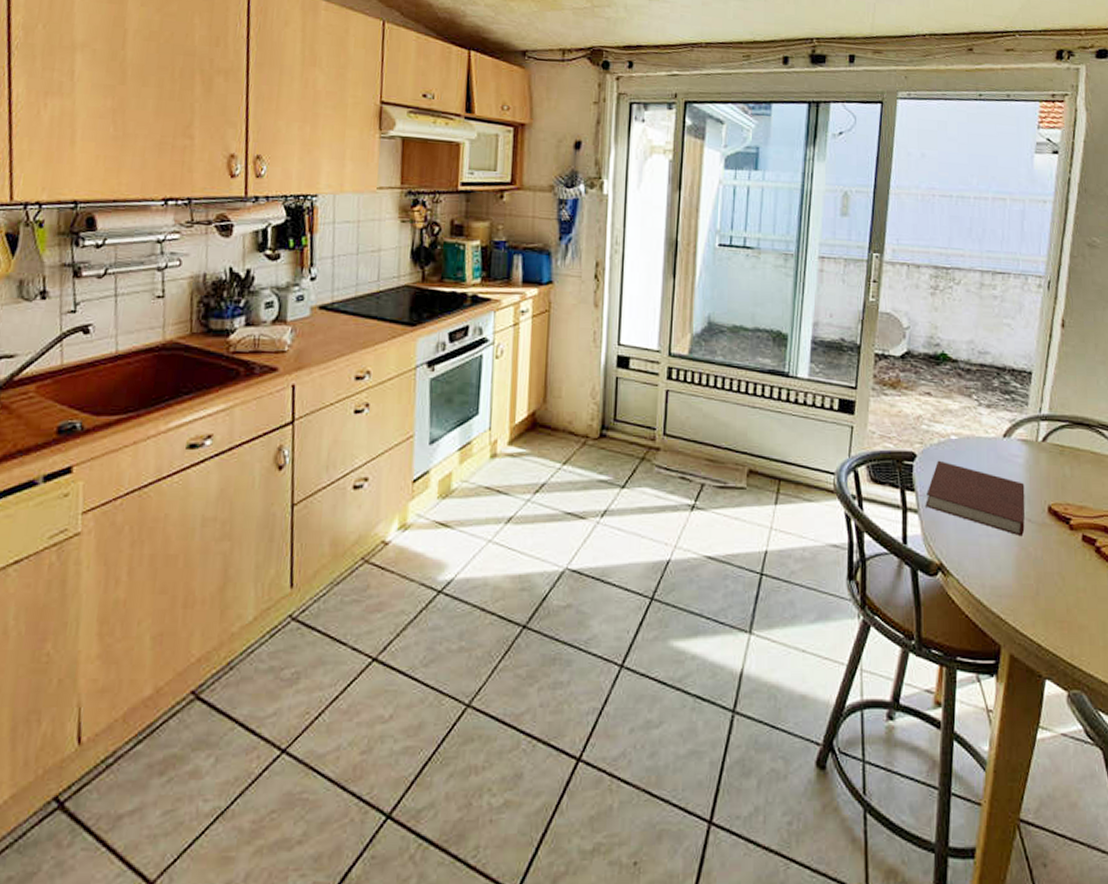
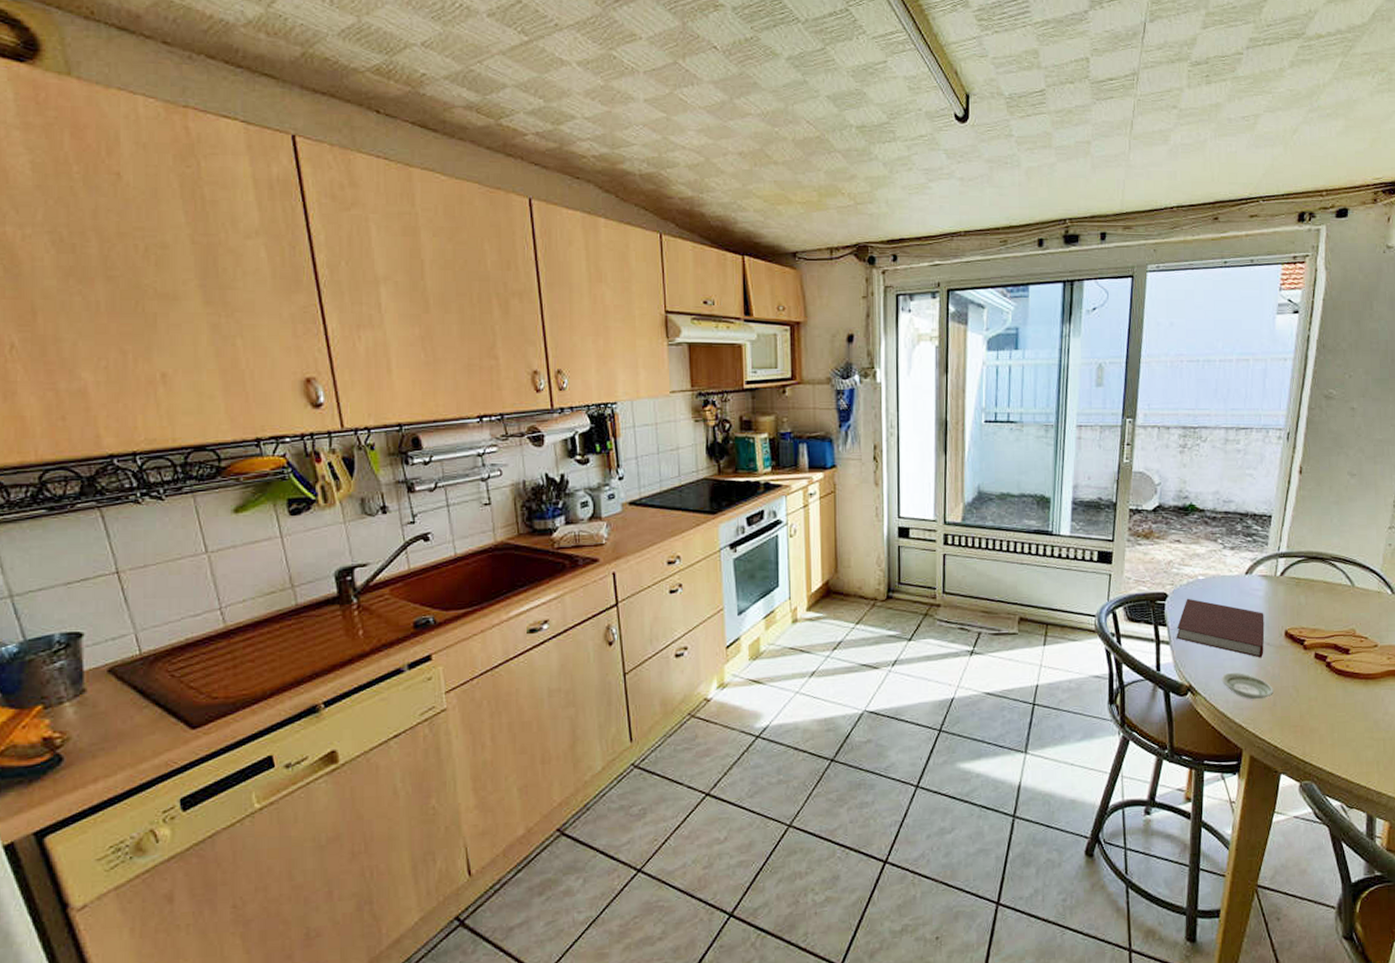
saucer: none [976,551,1036,585] -> present [1221,672,1273,699]

